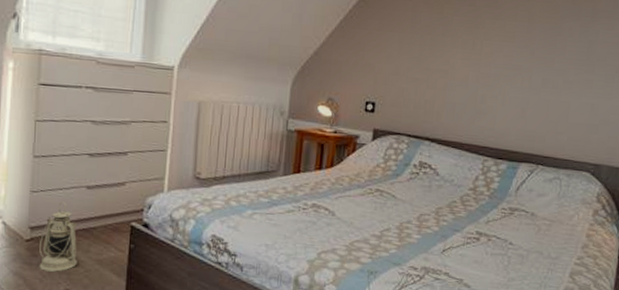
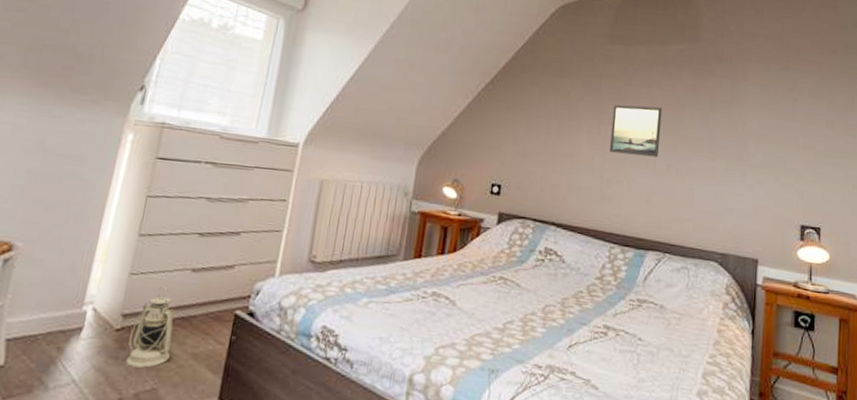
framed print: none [485,18,541,72] -> present [610,104,663,158]

